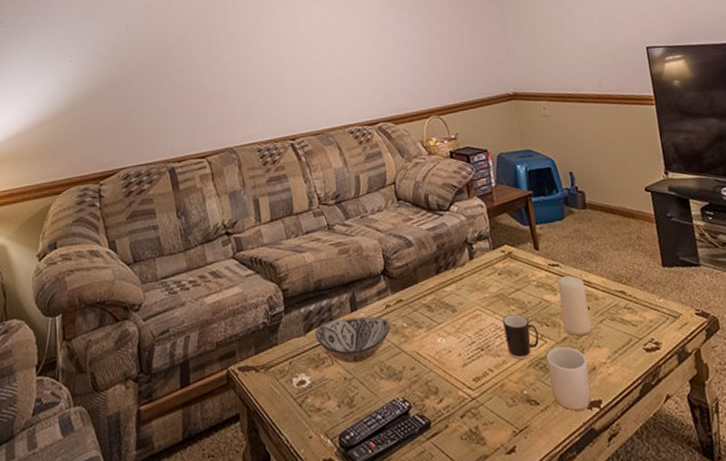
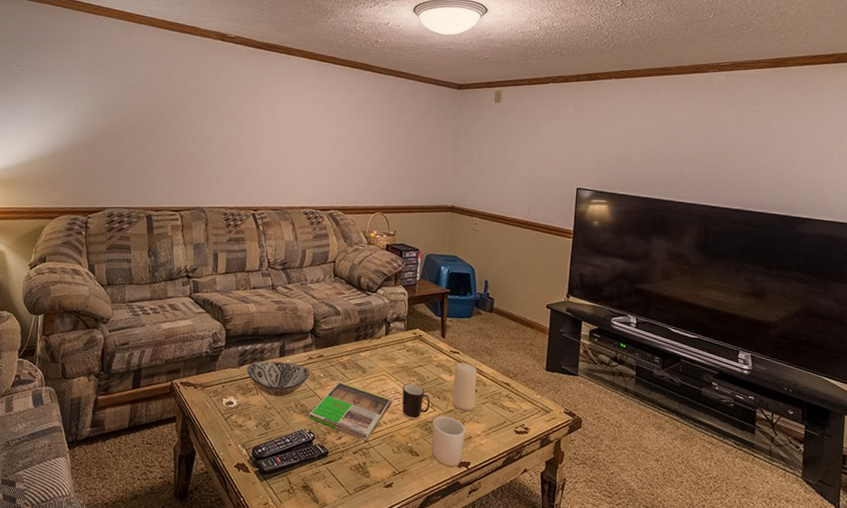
magazine: none [399,327,494,399] -> present [309,381,392,441]

